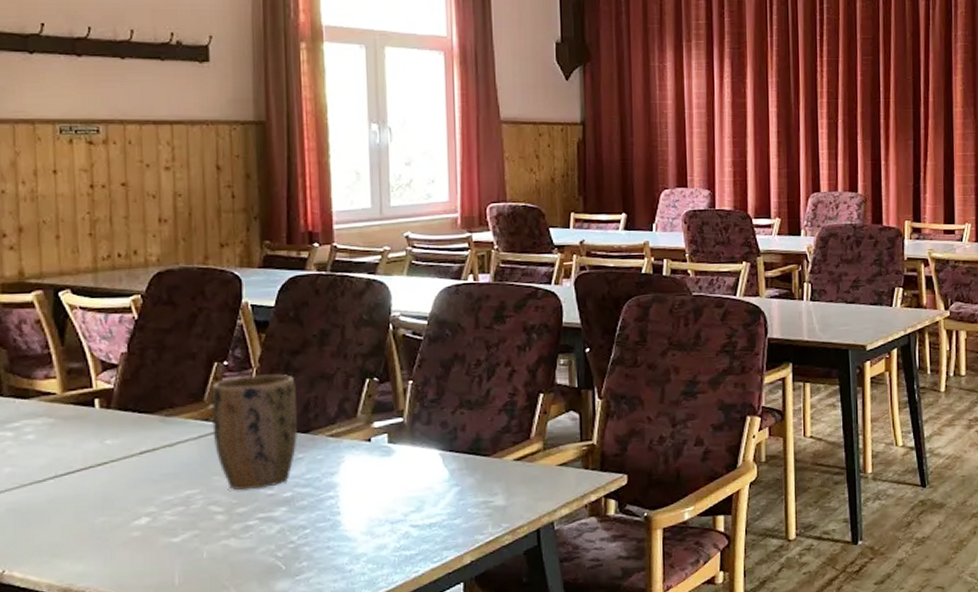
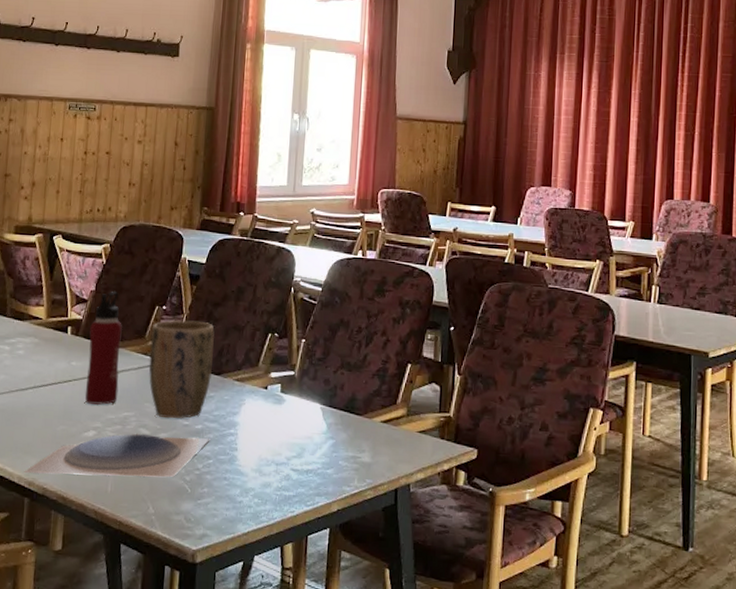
plate: none [54,506,304,579] -> present [24,434,210,477]
water bottle: none [126,350,175,487] -> present [85,290,123,406]

